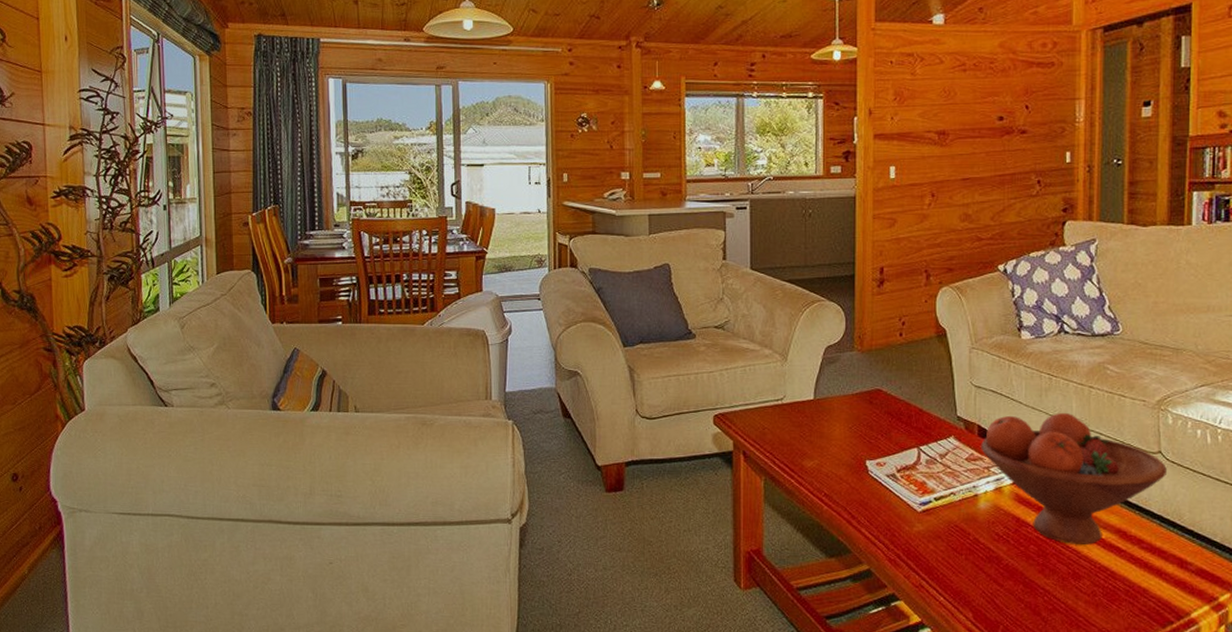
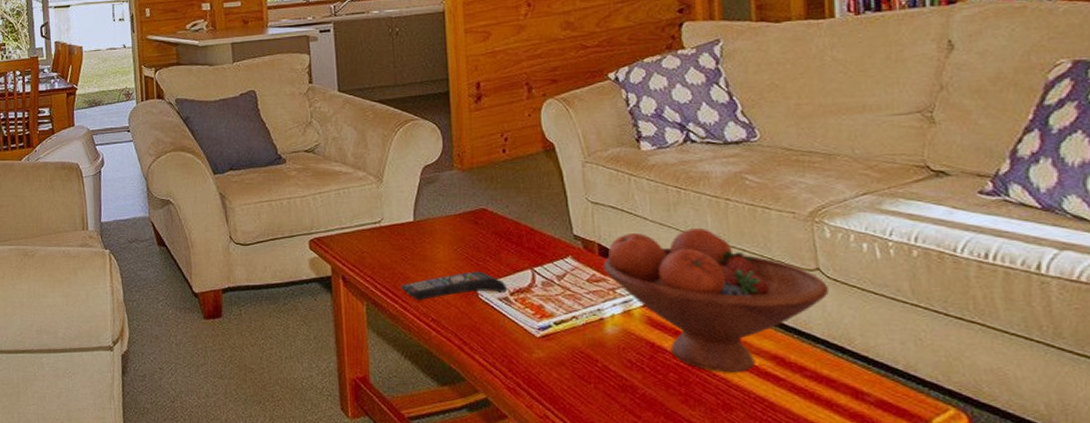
remote control: none [797,449,896,476] -> present [400,271,508,301]

